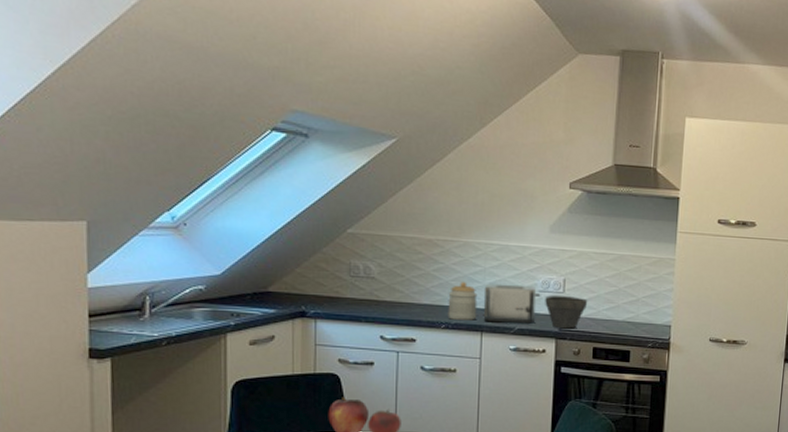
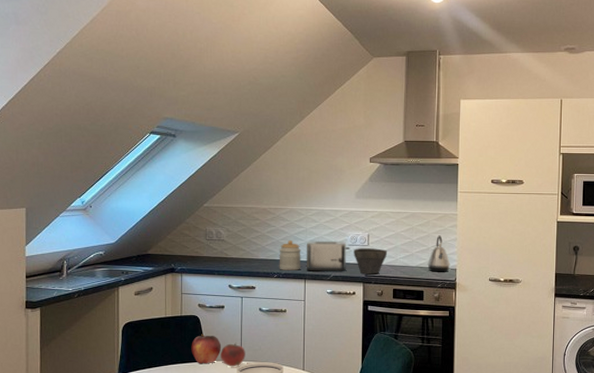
kettle: none [636,284,665,329] -> present [427,235,451,272]

